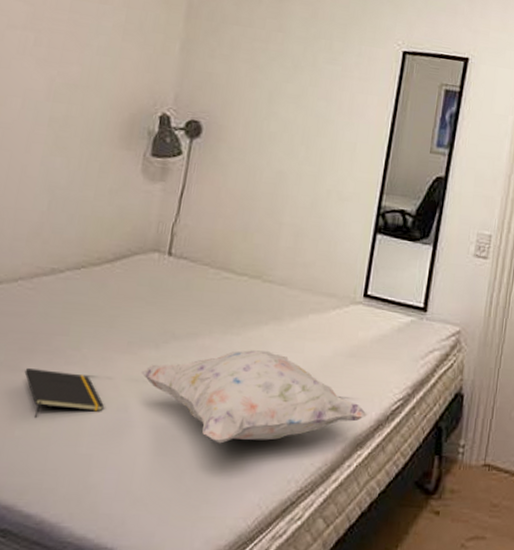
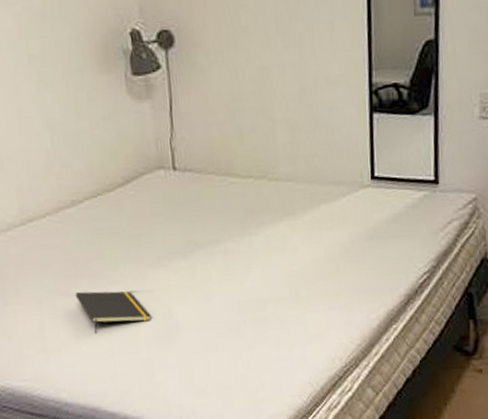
decorative pillow: present [141,350,368,444] -> none [176,246,397,335]

